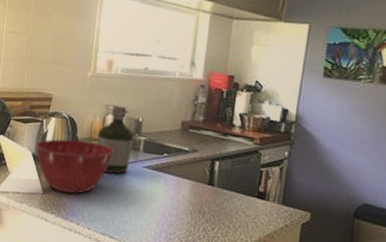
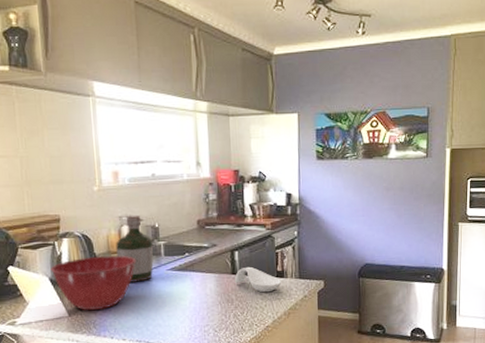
spoon rest: none [210,180,262,213] -> present [234,266,282,293]

